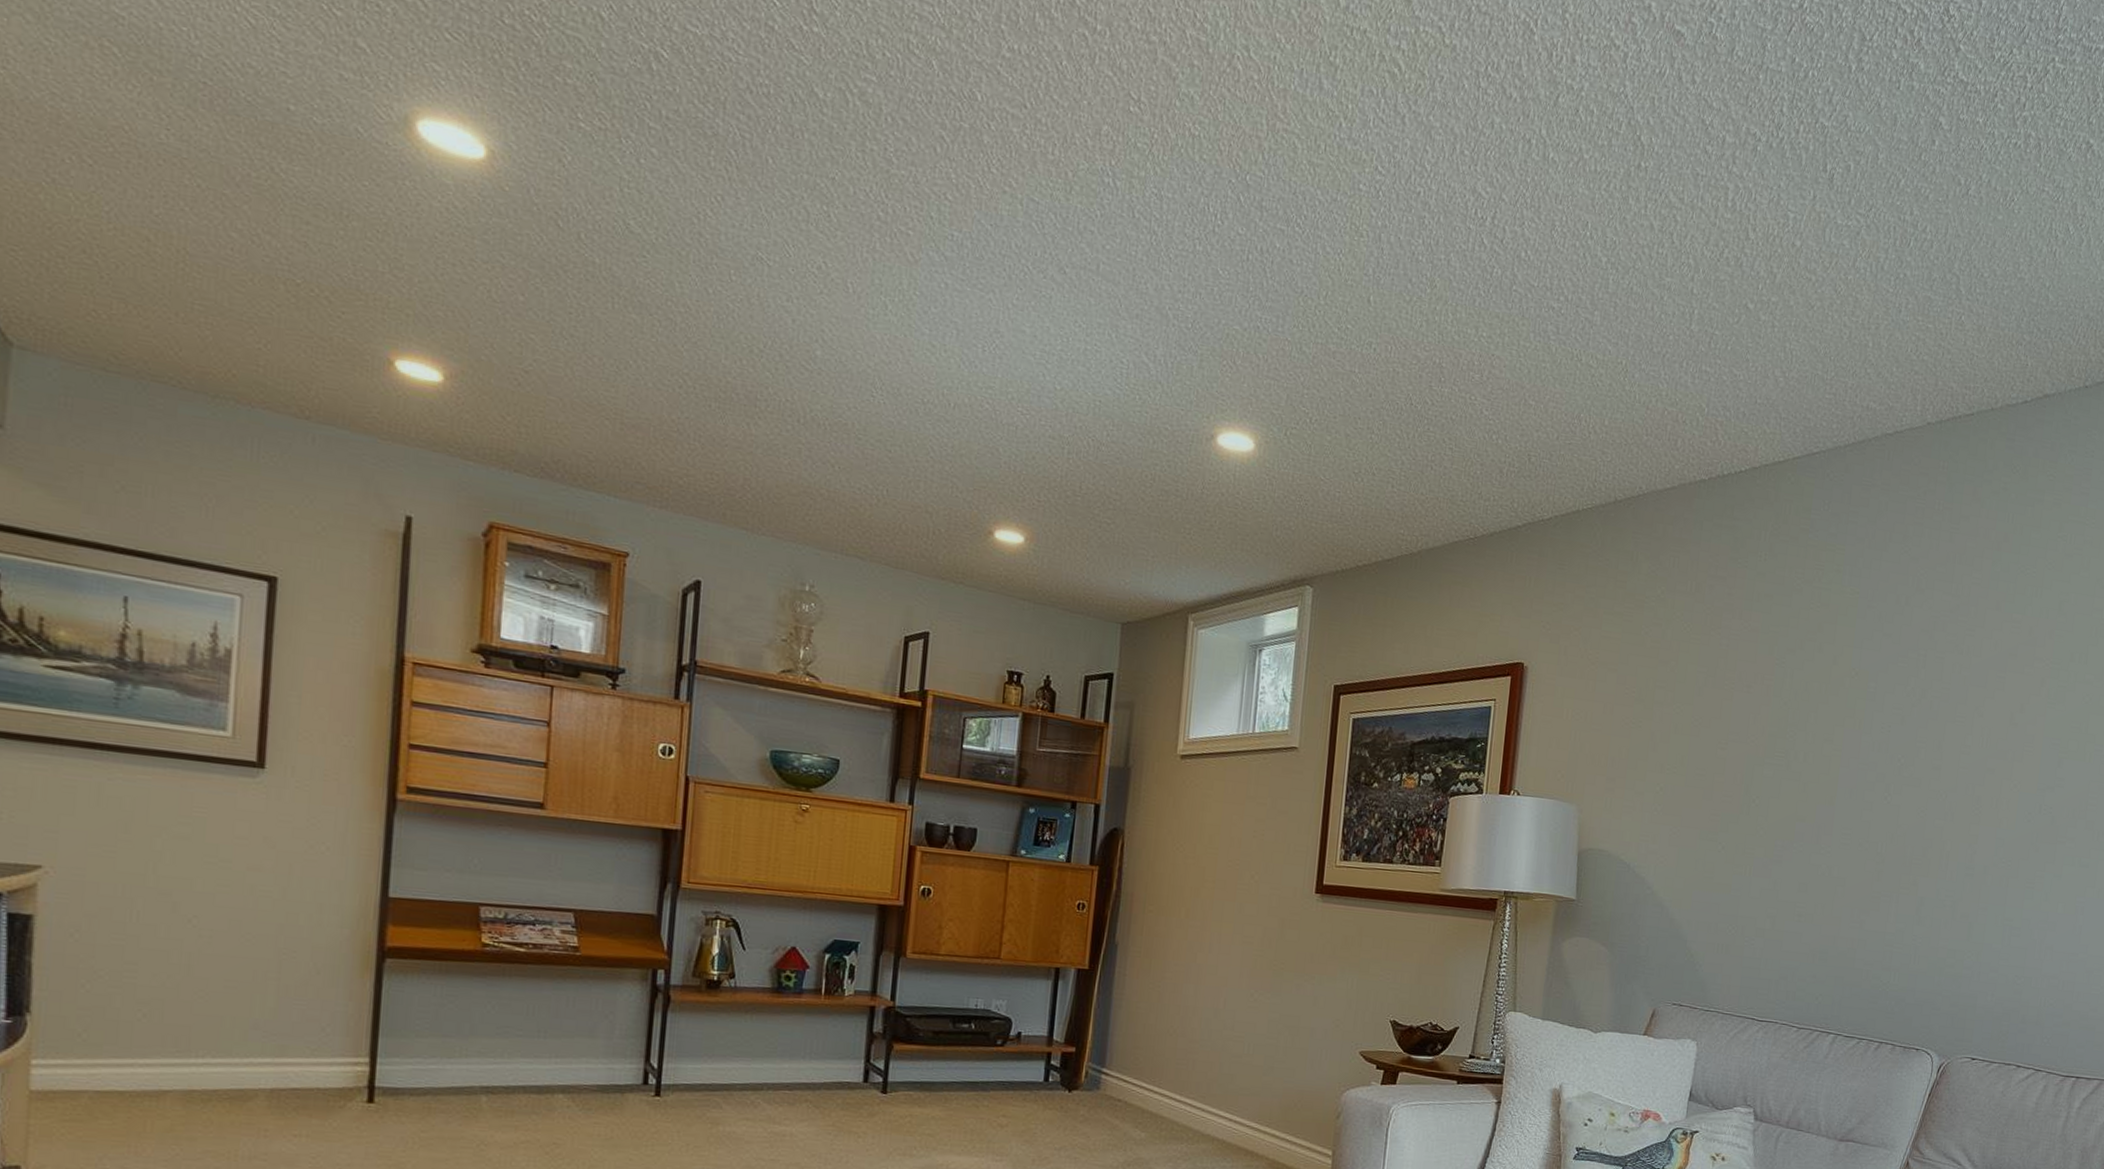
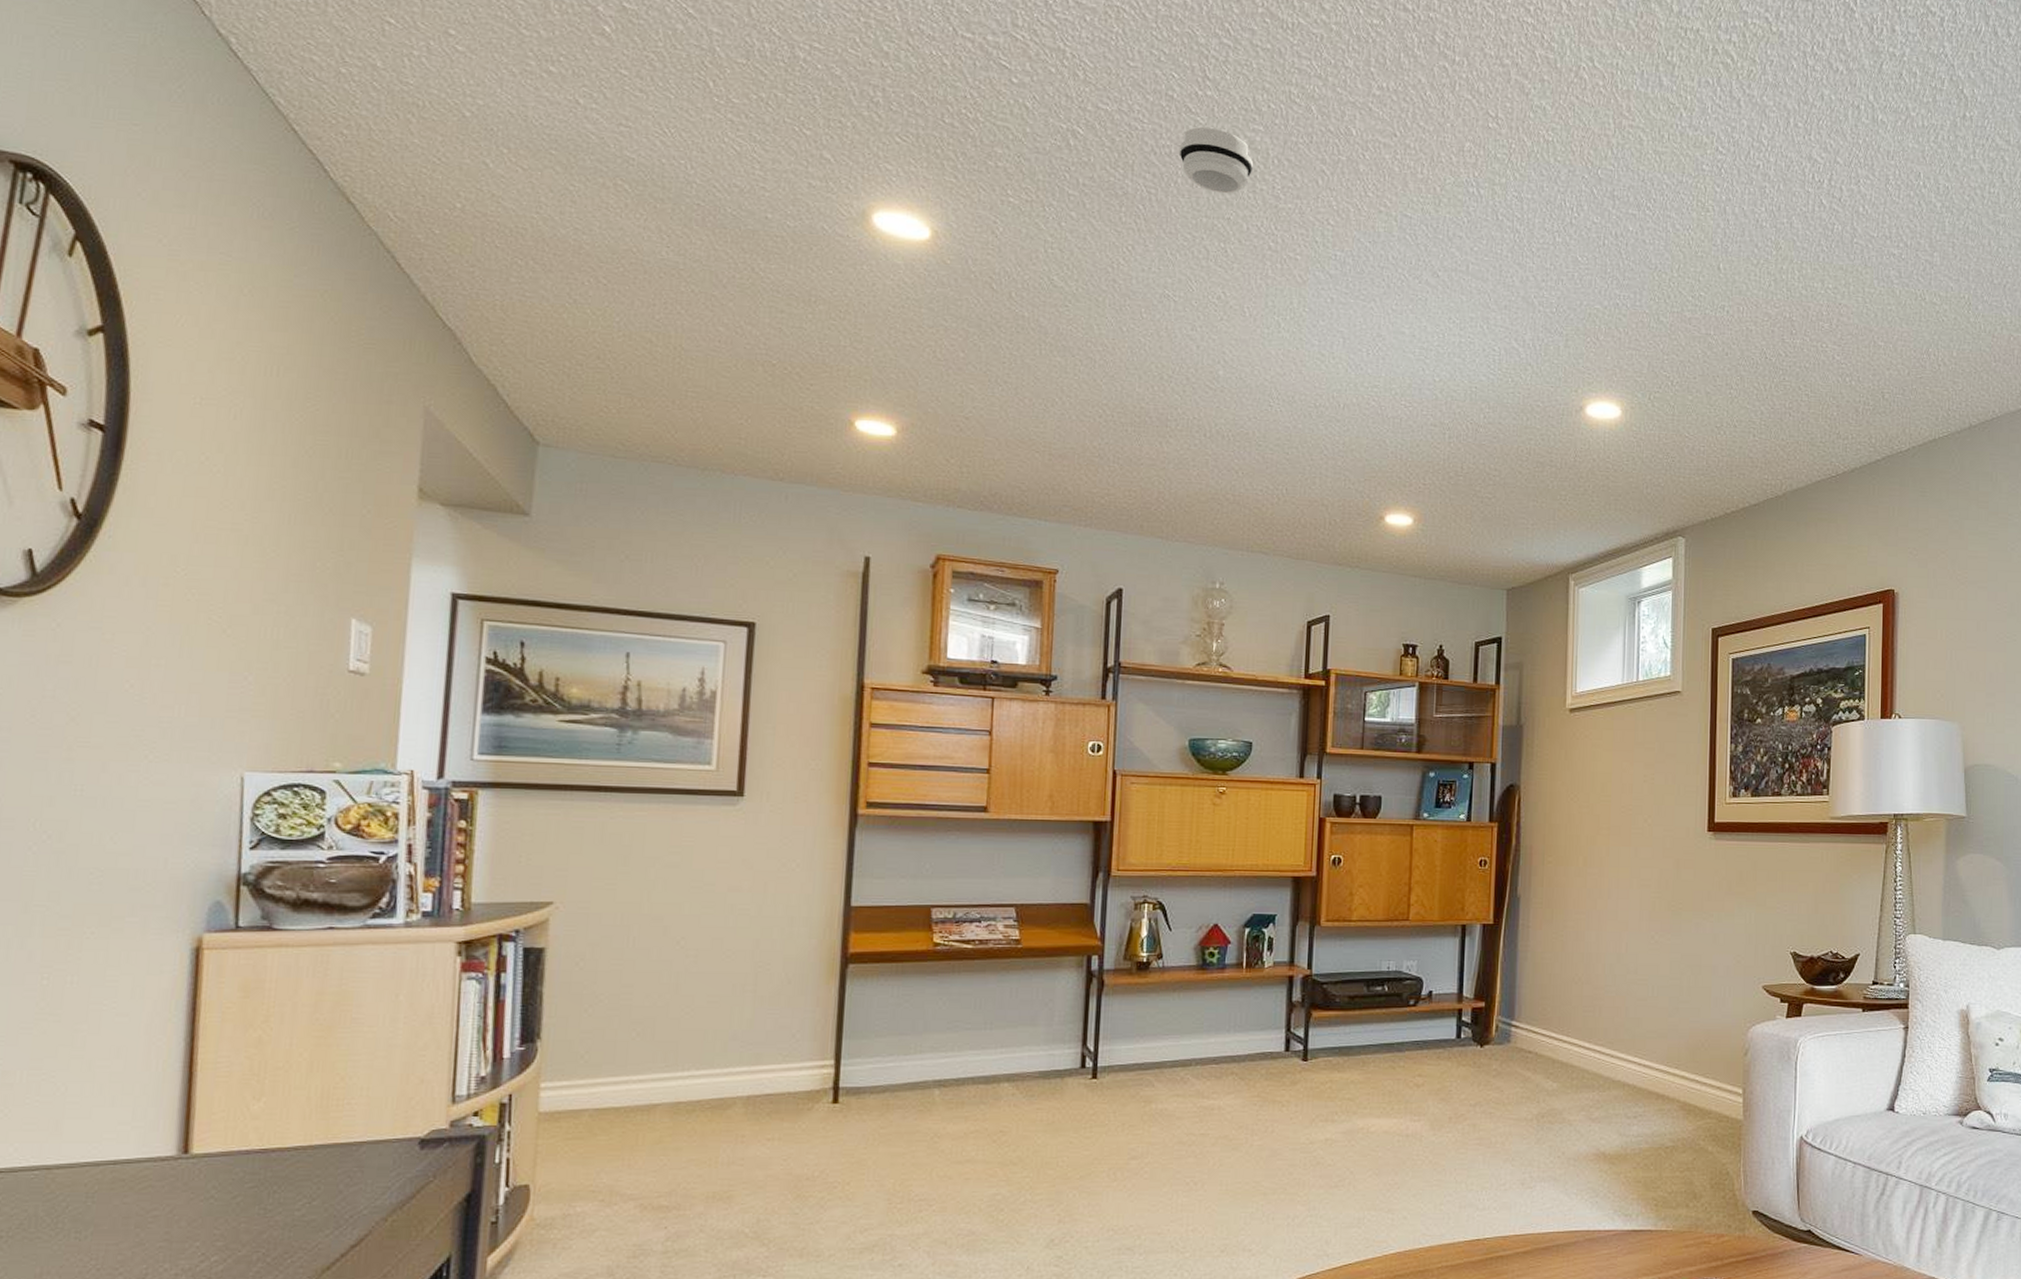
smoke detector: none [778,67,864,150] -> present [1179,126,1254,194]

